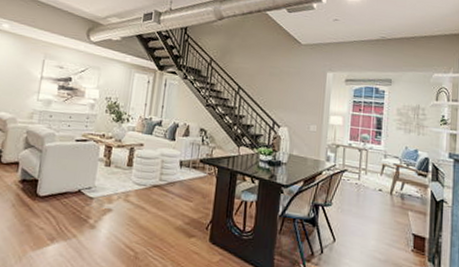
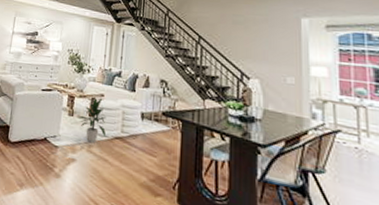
indoor plant: none [115,147,146,192] -> present [78,98,107,143]

